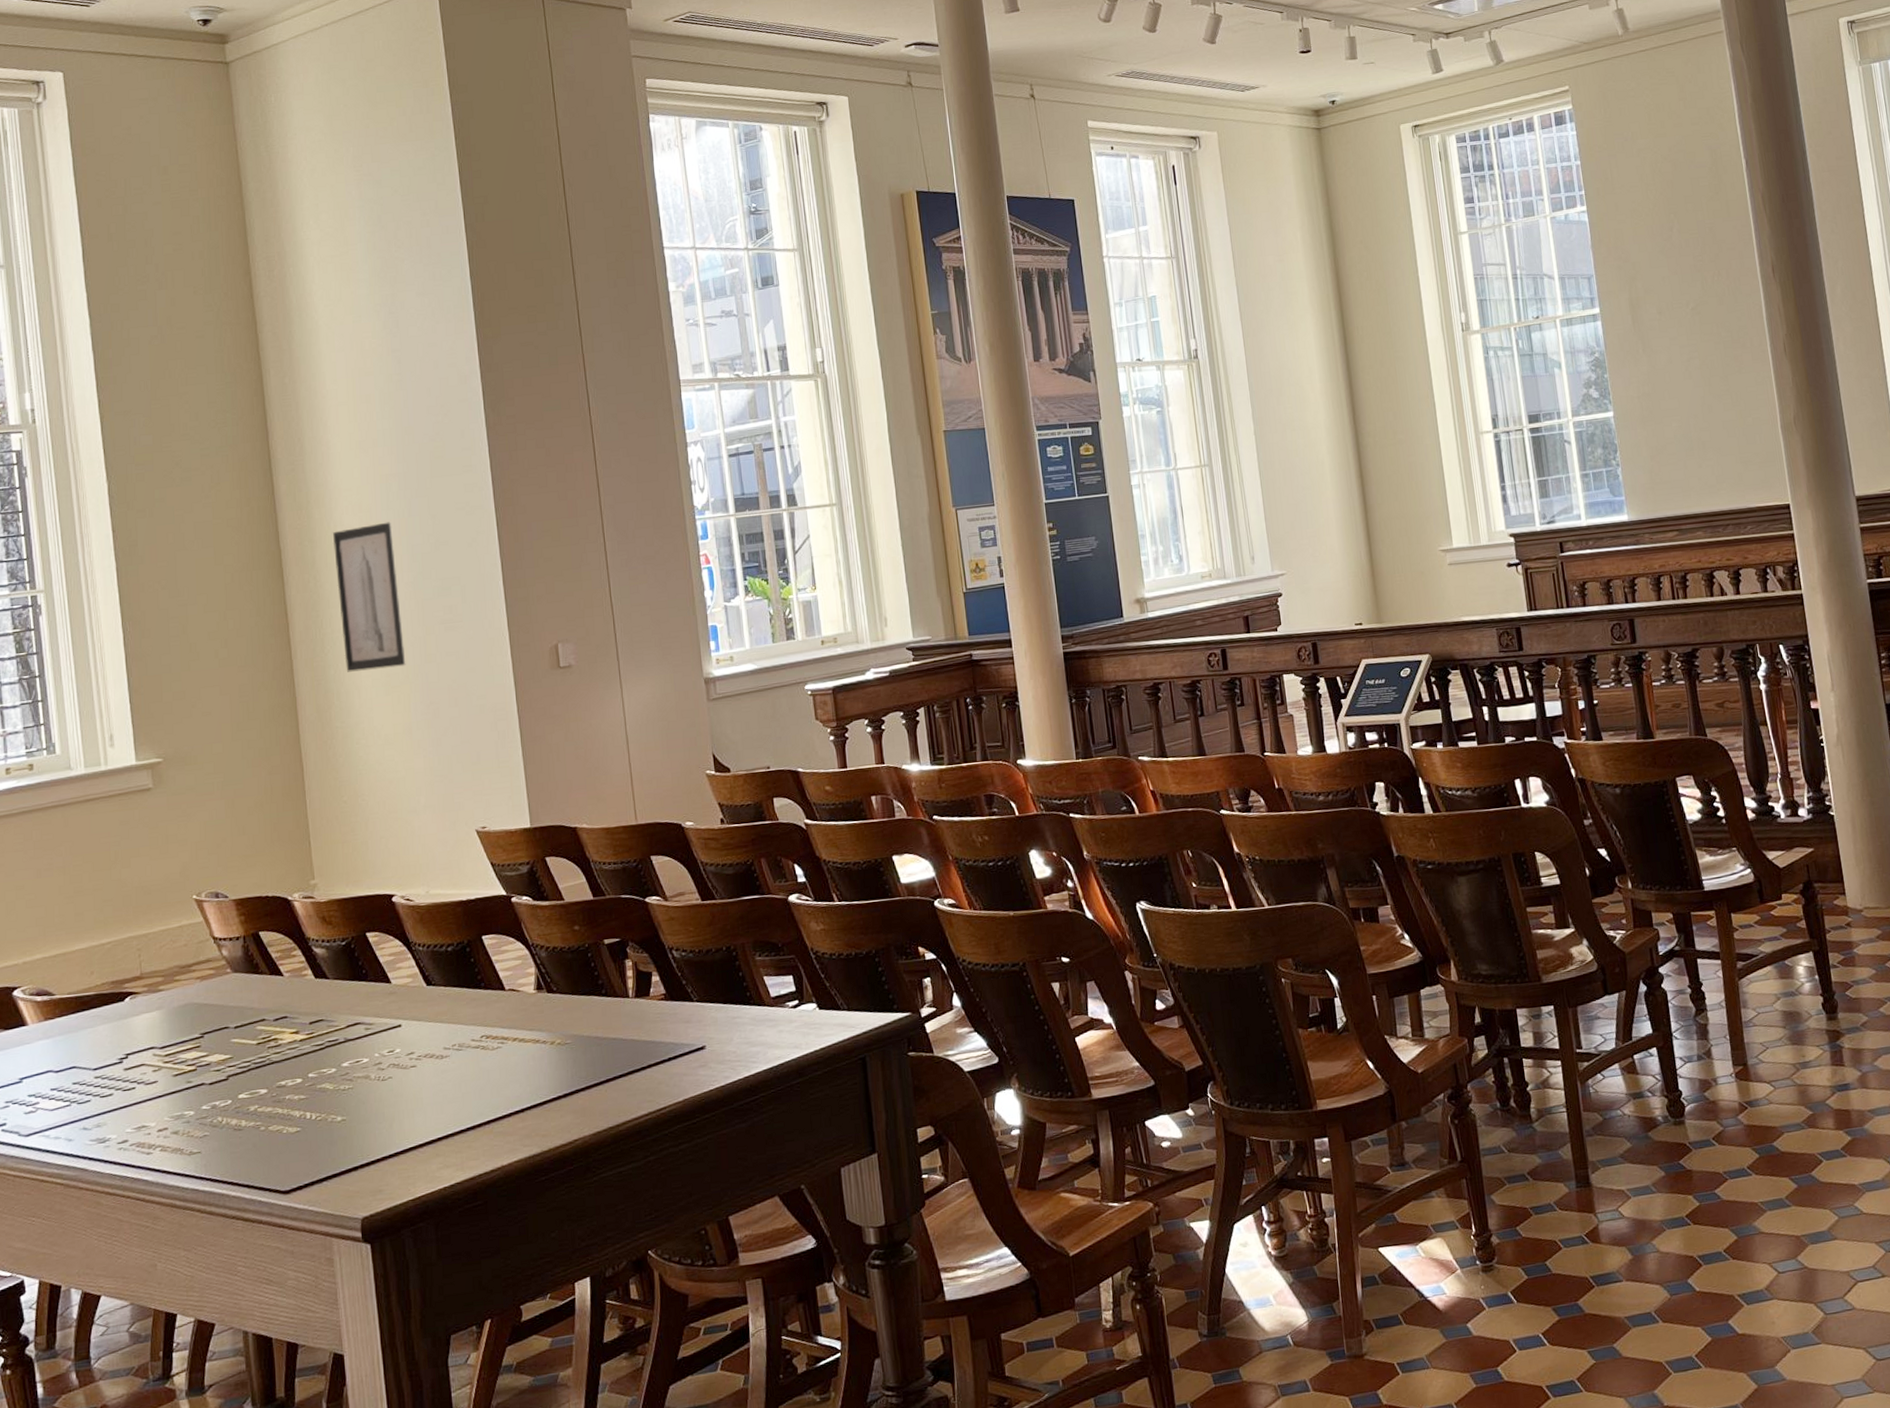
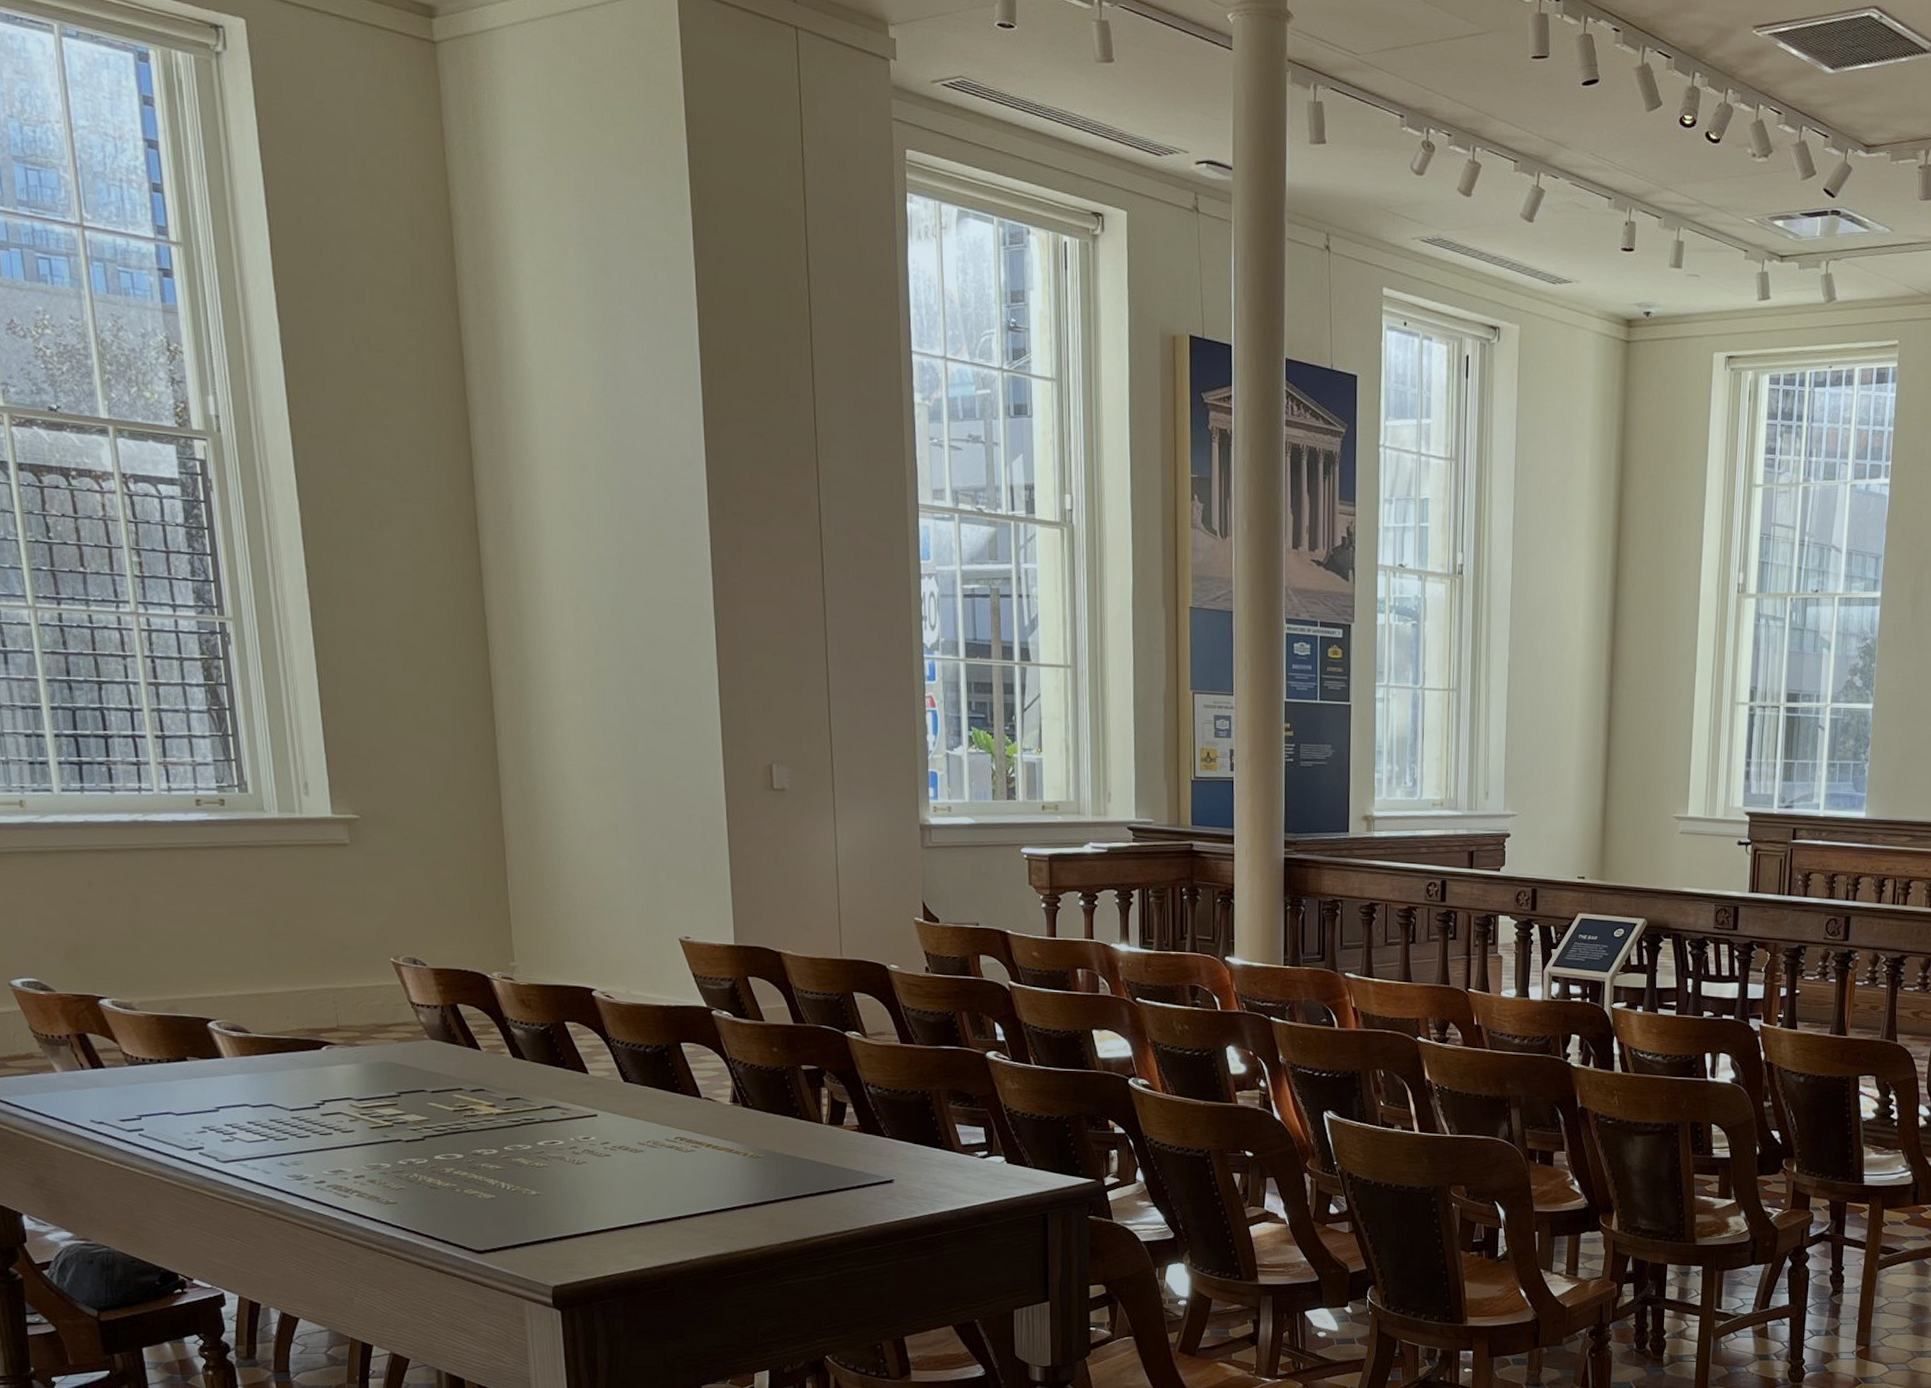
wall art: present [333,522,406,672] -> none [542,606,614,761]

